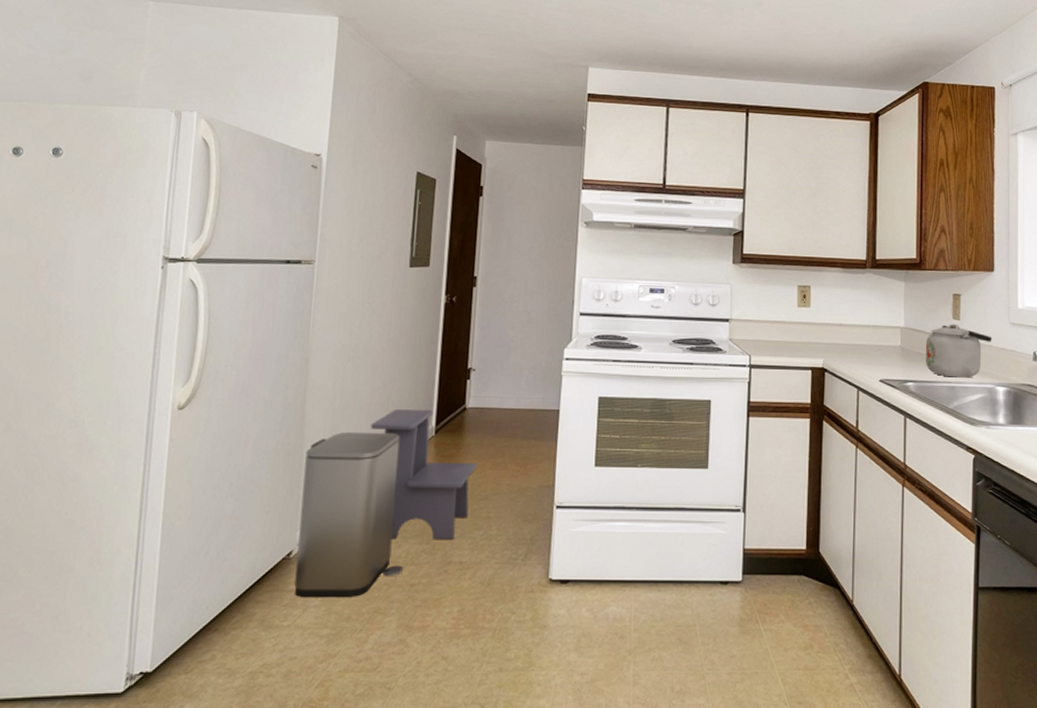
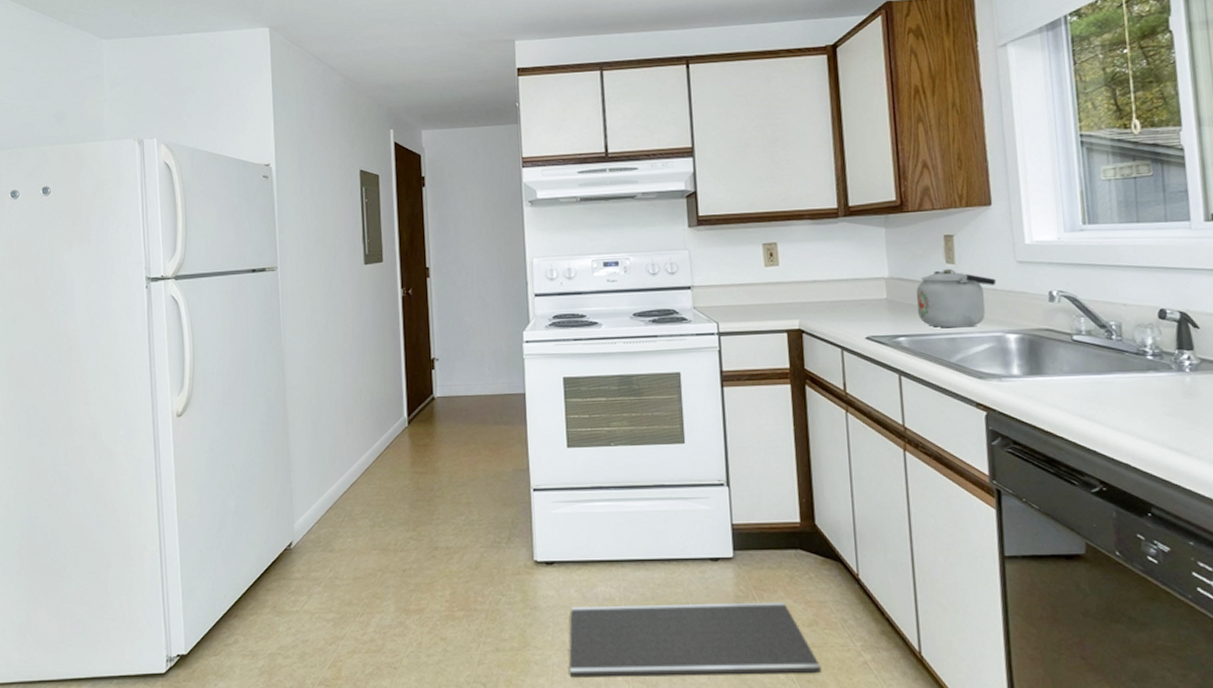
pedal bin: present [294,431,404,597] -> none [293,426,395,584]
step stool: present [371,409,477,539] -> none [348,402,451,527]
door mat: none [572,625,812,699] -> present [569,601,822,678]

